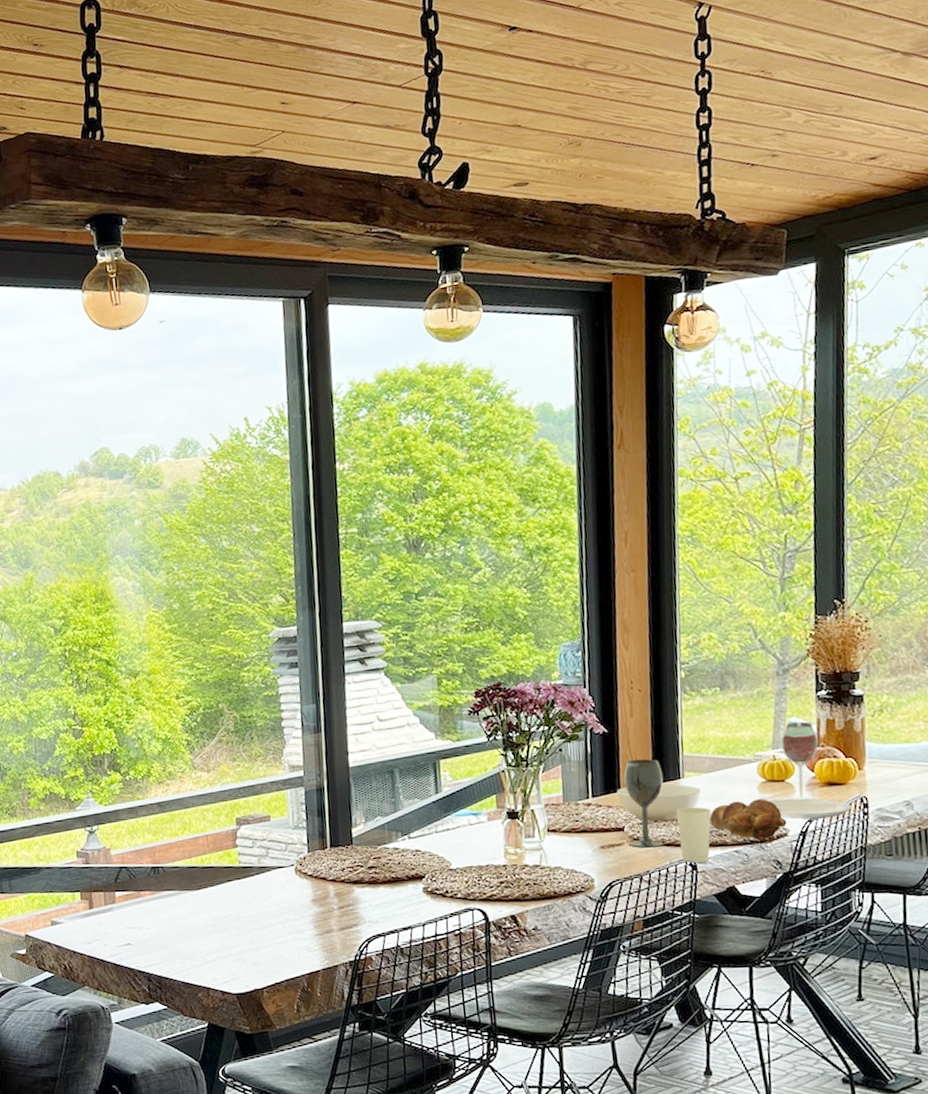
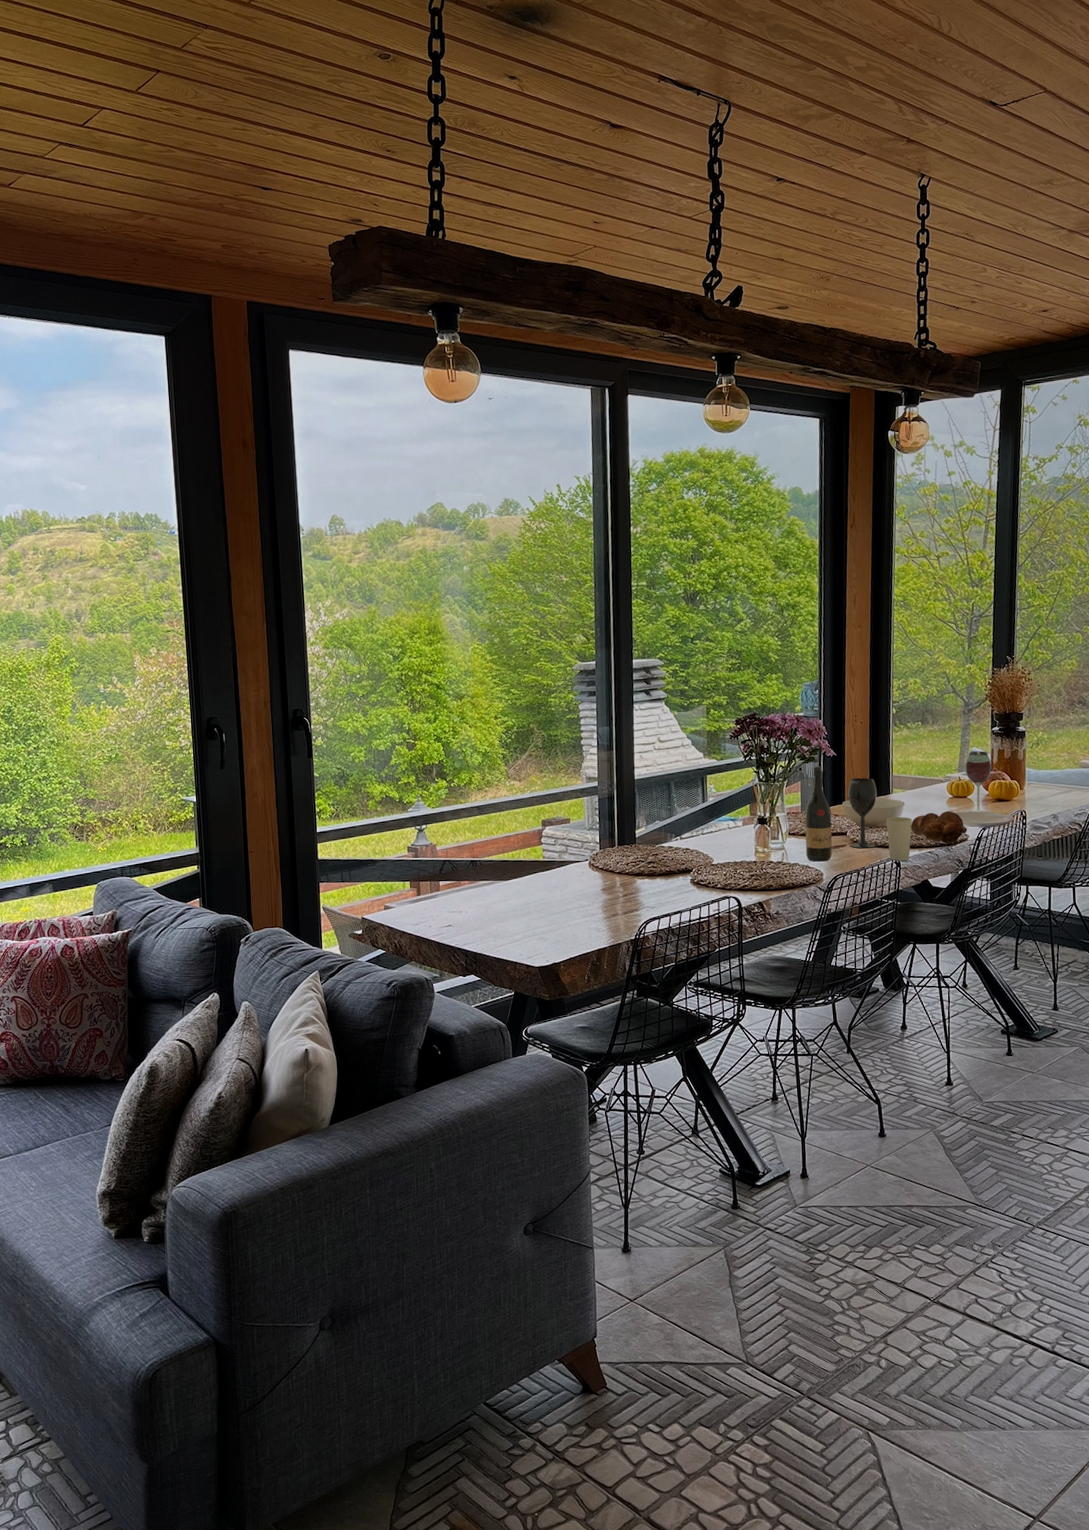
wine bottle: none [568,745,606,865] -> present [805,765,832,862]

